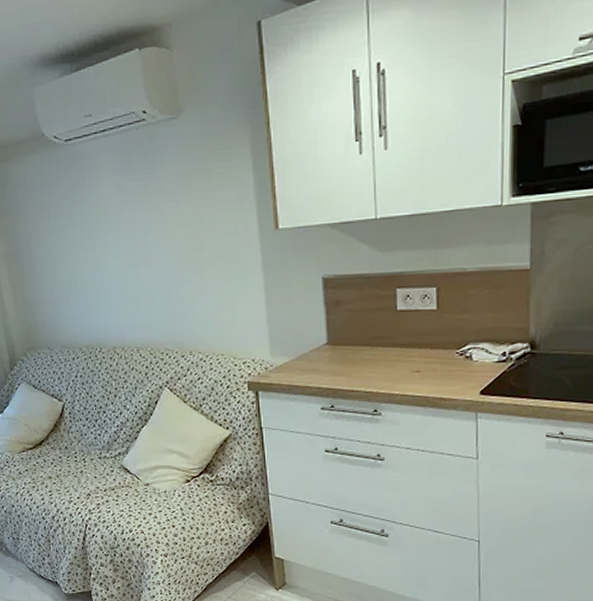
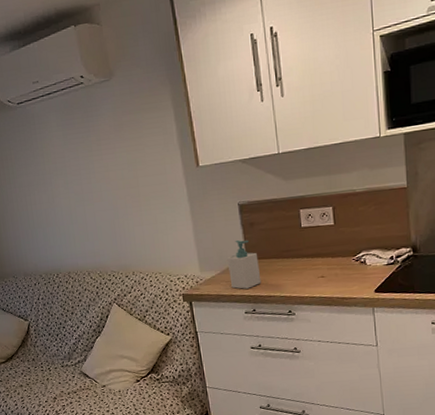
soap bottle: none [304,321,344,380] -> present [227,240,262,289]

